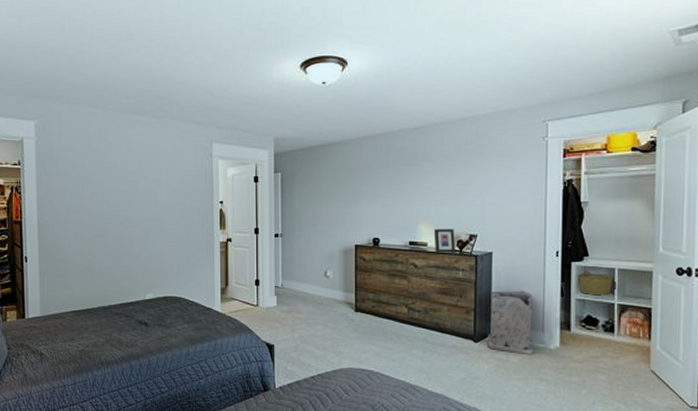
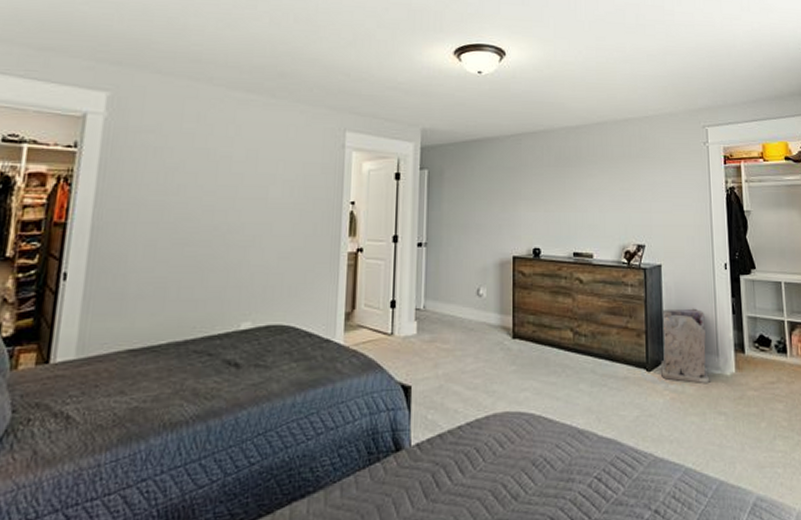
picture frame: present [433,229,455,253] -> none [599,238,623,266]
basket: present [579,270,613,296] -> none [748,284,781,312]

